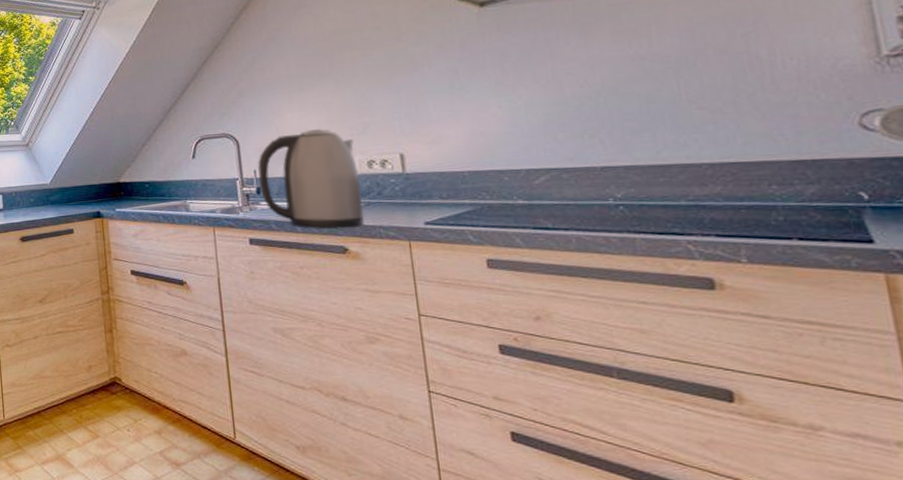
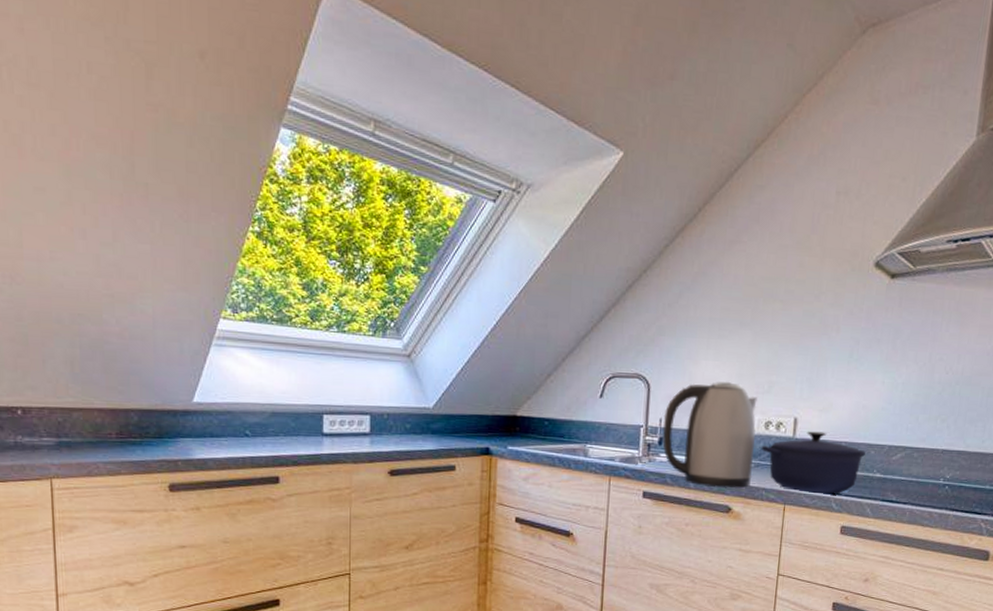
cooking pot: none [368,163,499,227] -> present [761,430,867,494]

